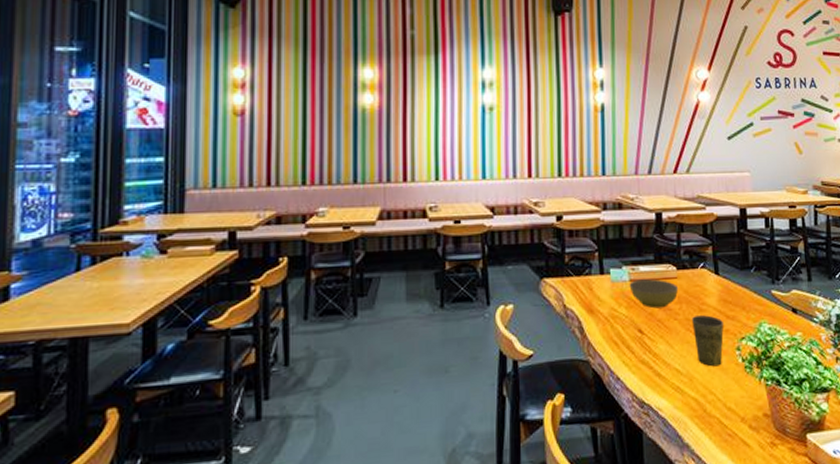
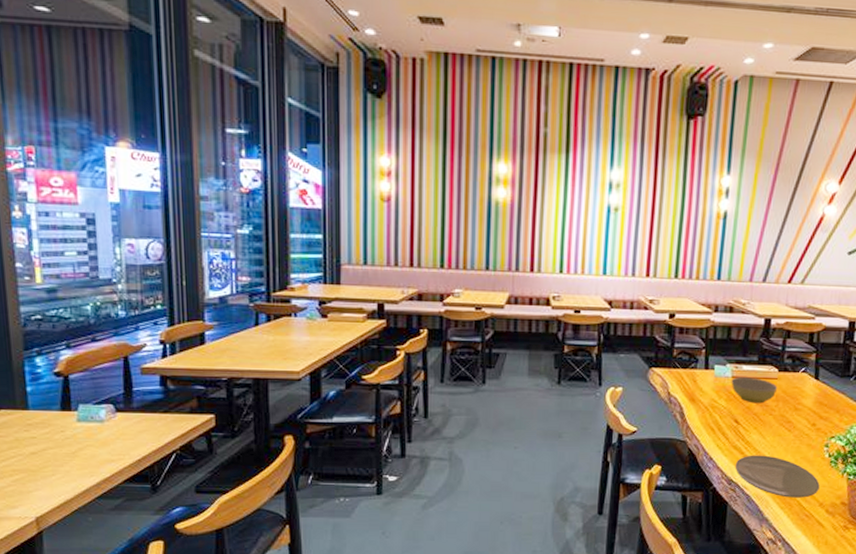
plate: none [645,367,738,416] -> present [734,455,820,498]
cup: present [692,315,724,367] -> none [786,414,817,458]

